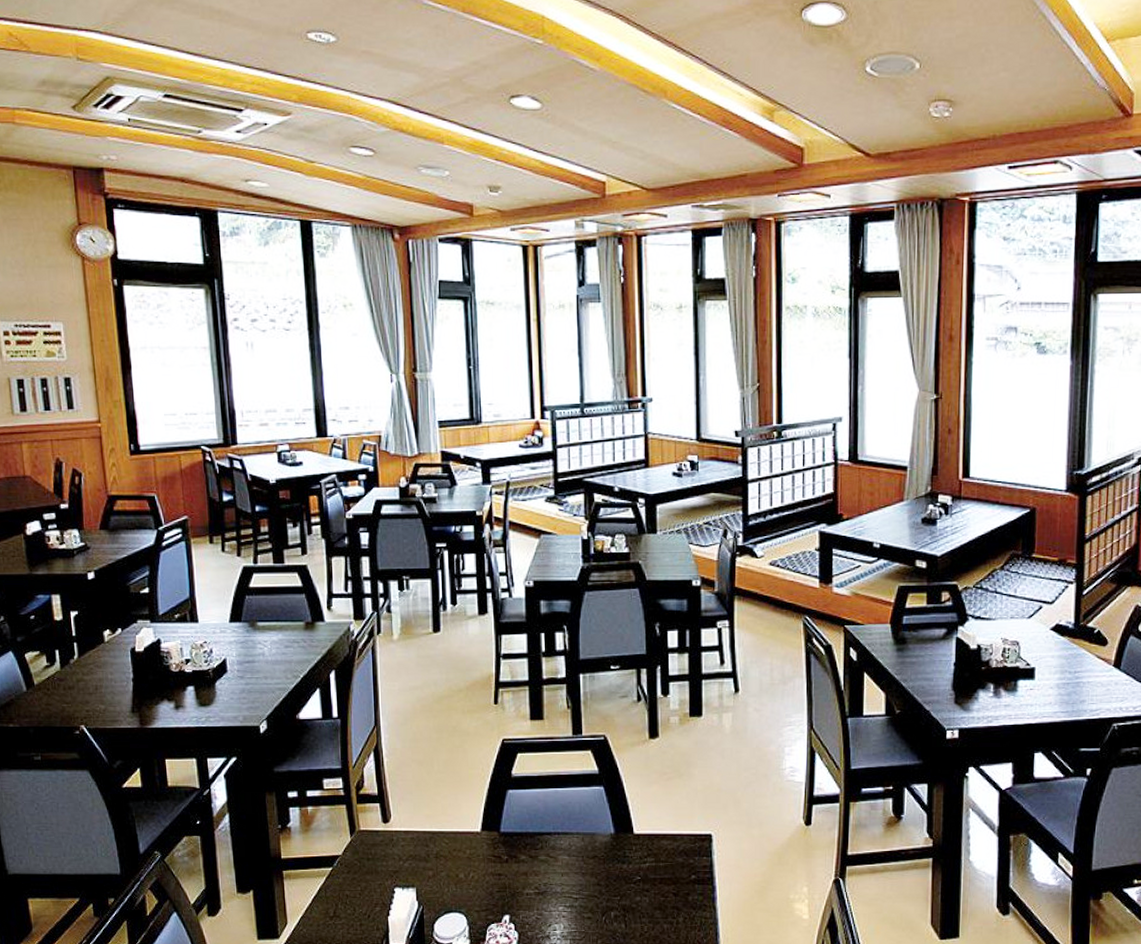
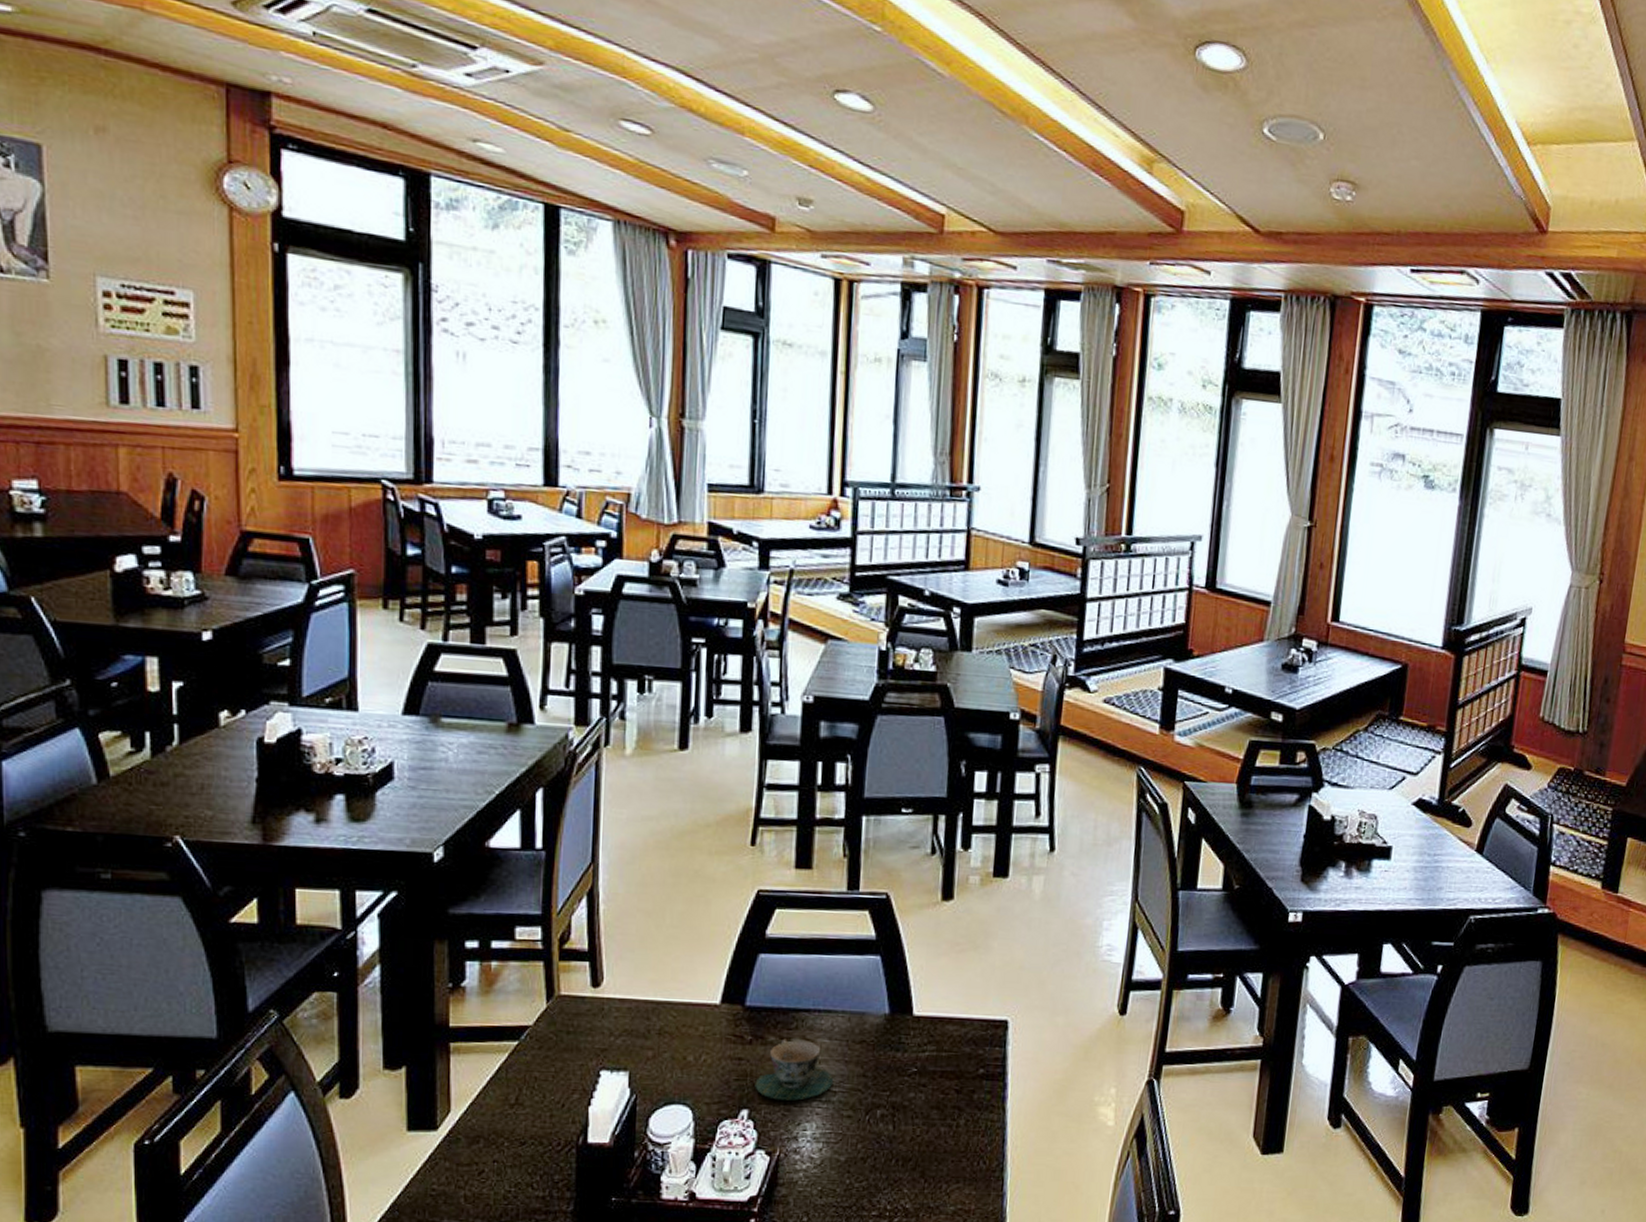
teacup: none [513,857,574,906] -> present [755,1038,833,1101]

